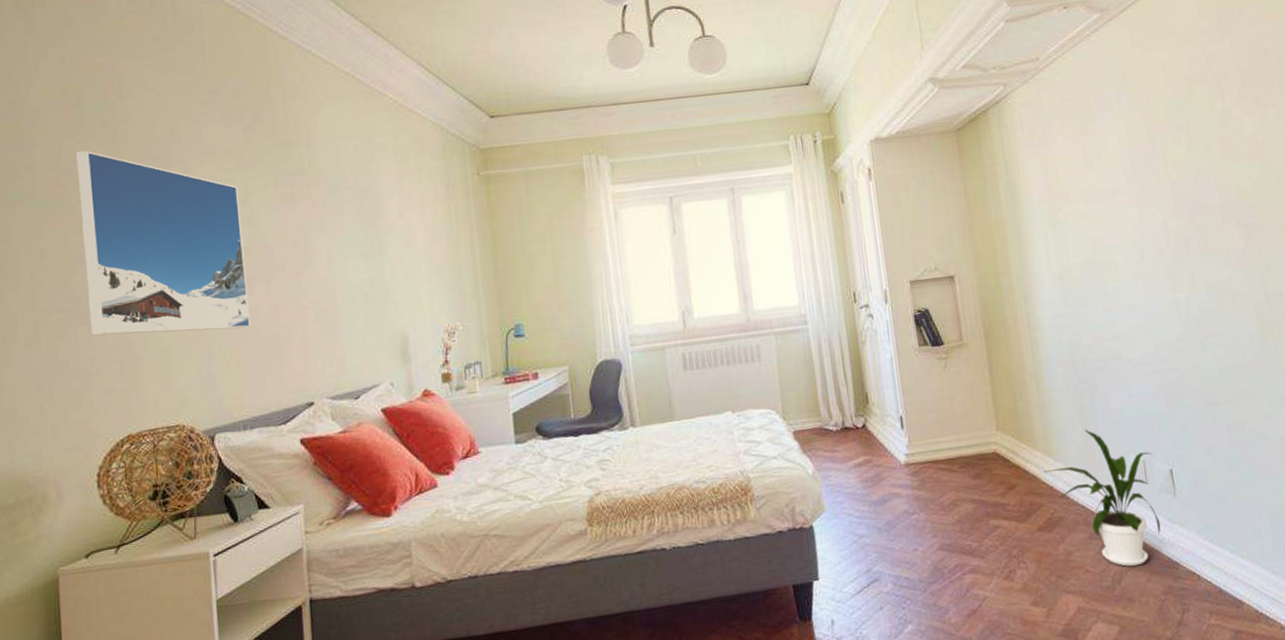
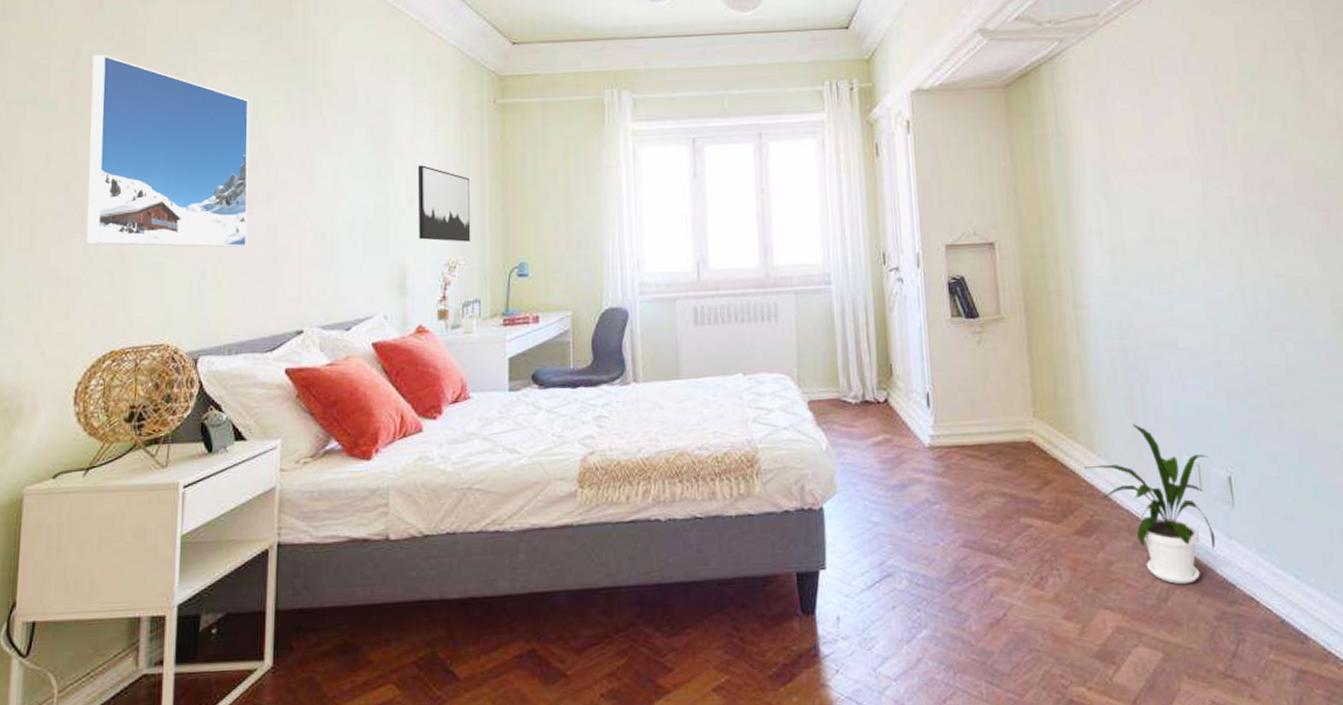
wall art: none [409,239,467,310] -> present [417,165,471,242]

